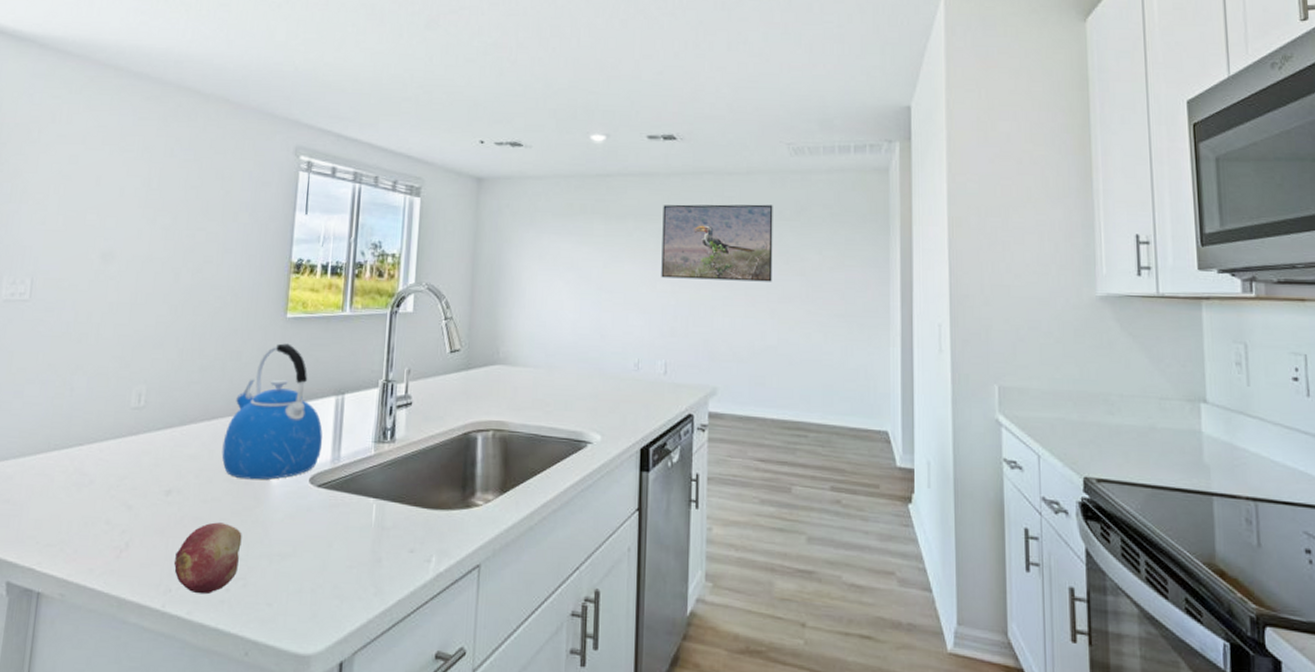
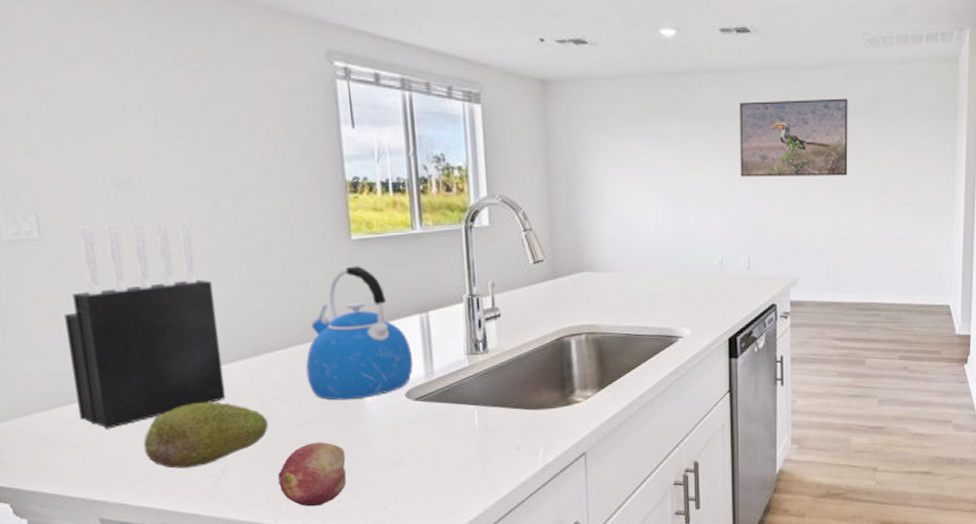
knife block: none [17,290,159,488] -> present [64,220,226,429]
fruit: none [63,468,178,537] -> present [143,402,268,469]

